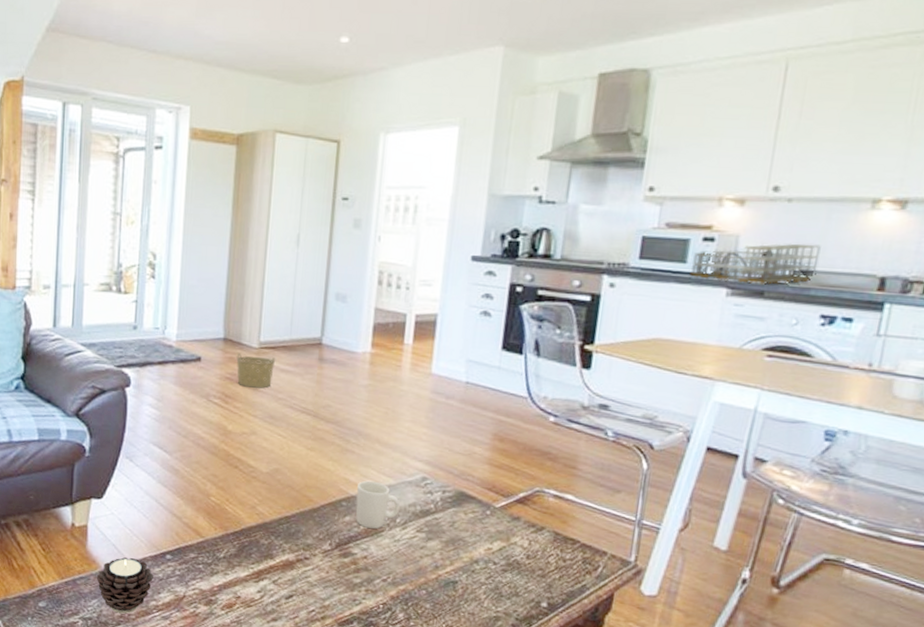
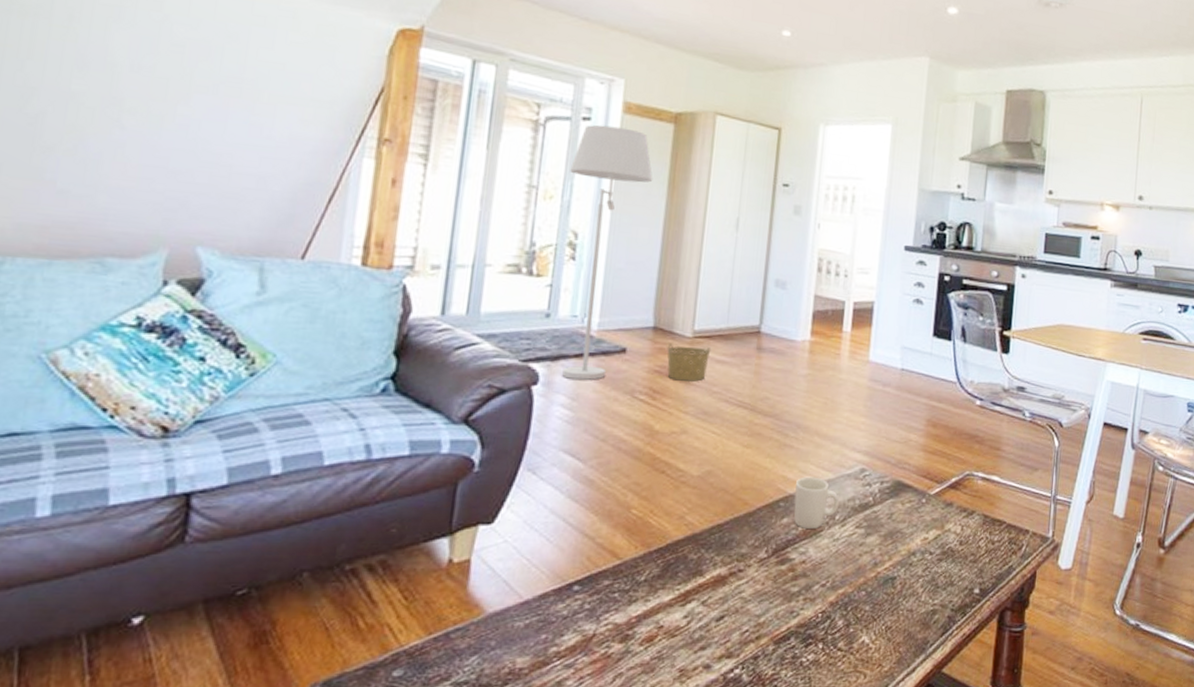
candle: present [96,557,153,614] -> none [478,594,556,670]
floor lamp: none [147,152,219,384] -> present [562,124,653,380]
dish rack: present [689,243,821,286] -> none [1083,243,1174,279]

